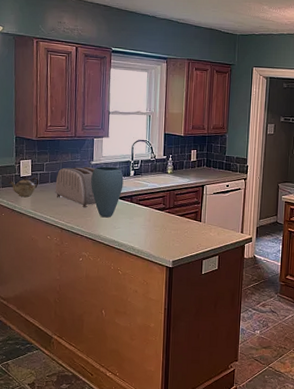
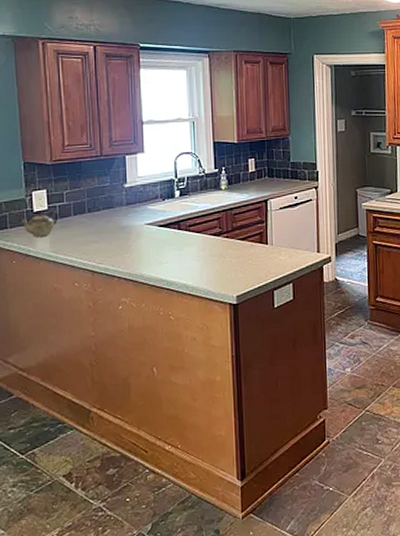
toaster: present [55,166,97,208] -> none [80,191,135,243]
vase: present [91,166,124,218] -> none [126,188,167,252]

